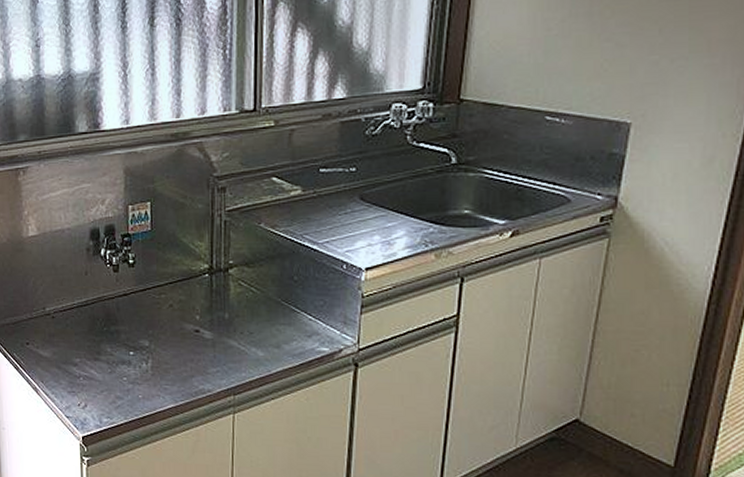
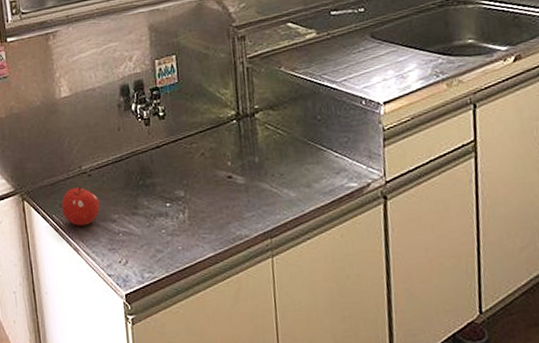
fruit: none [23,327,62,367] -> present [62,186,100,226]

